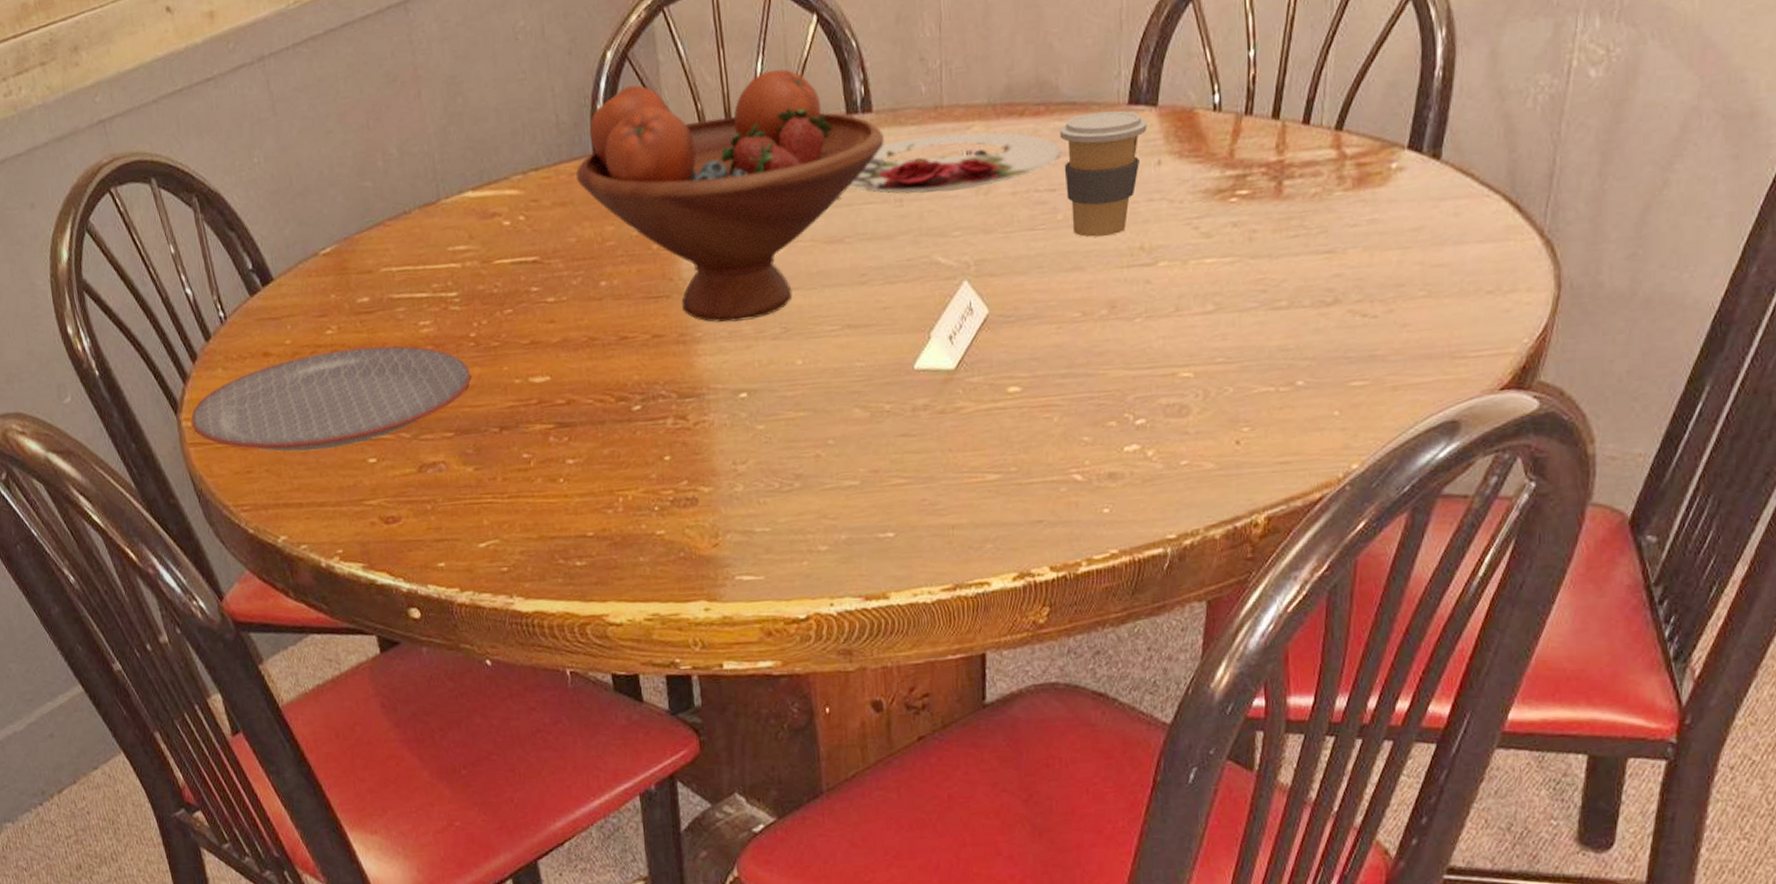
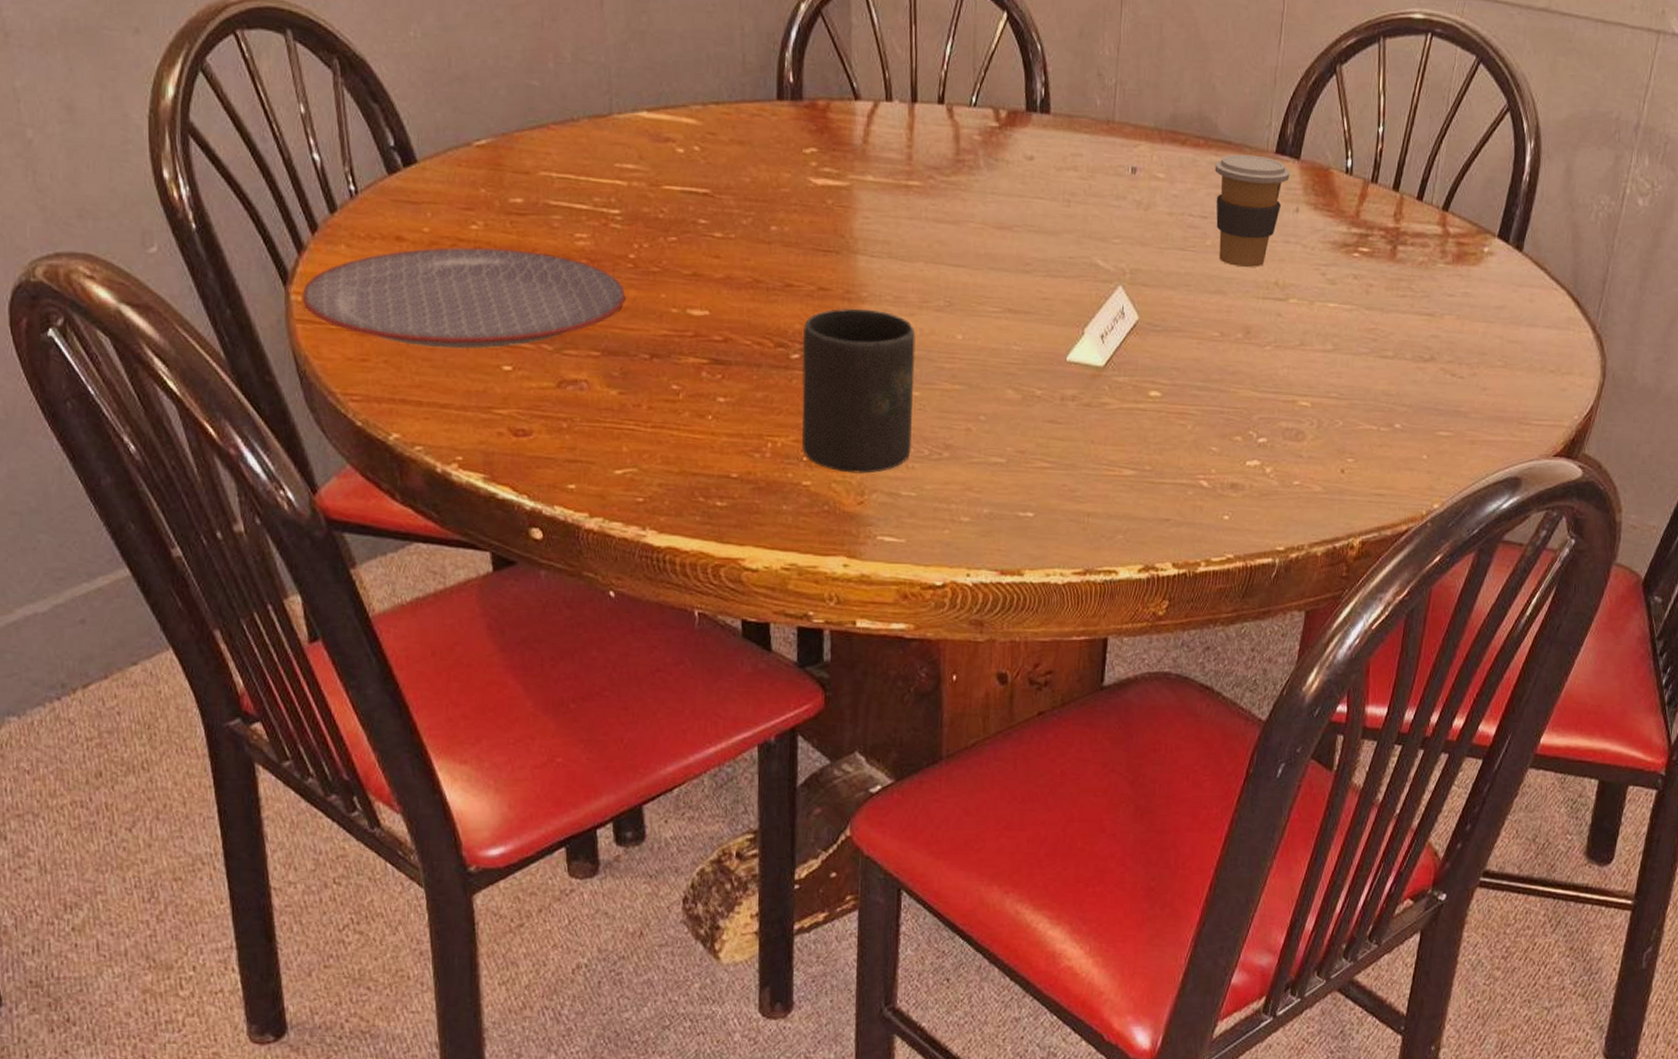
fruit bowl: present [576,69,884,323] -> none [758,41,1059,289]
mug: none [642,349,762,517] -> present [801,309,916,474]
plate: present [848,132,1062,194] -> none [1021,144,1215,202]

